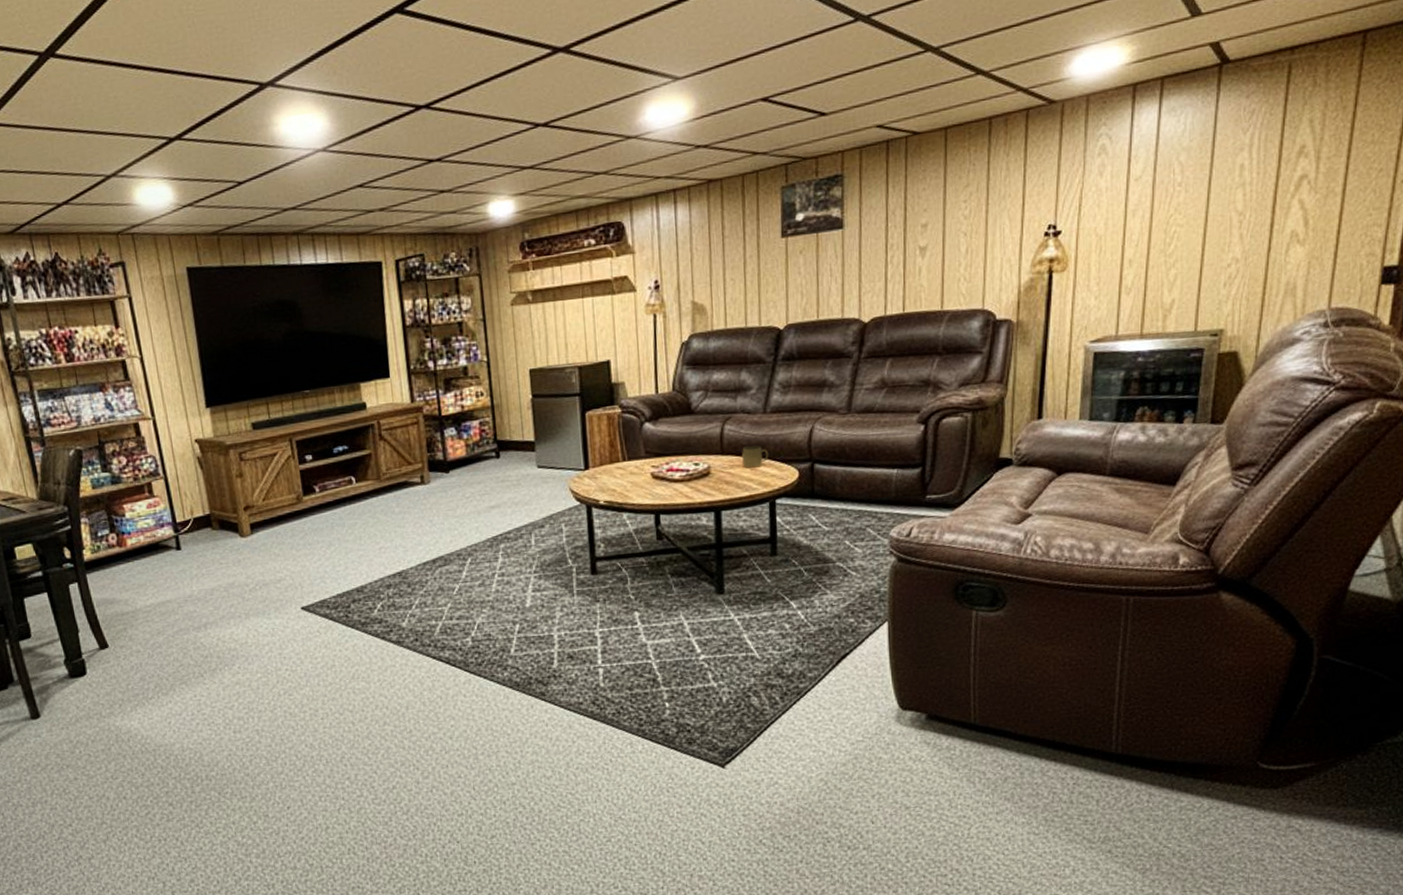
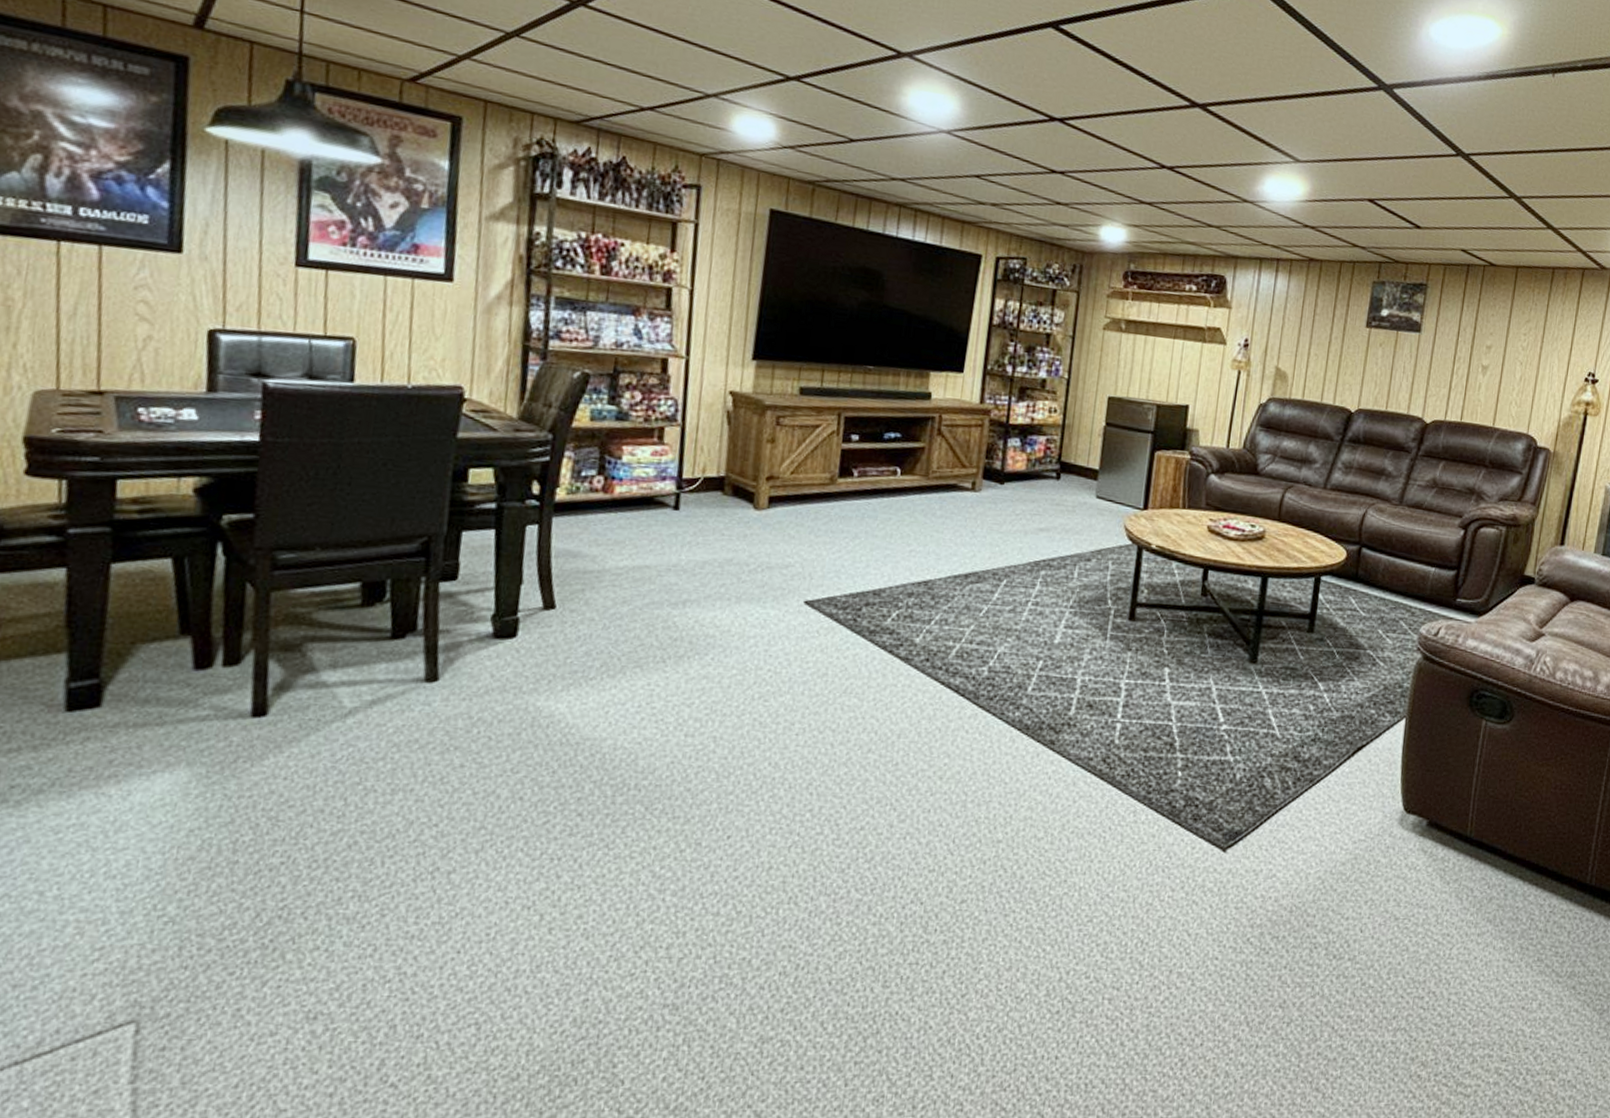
mug: present [742,445,769,469] -> none [1296,517,1323,542]

